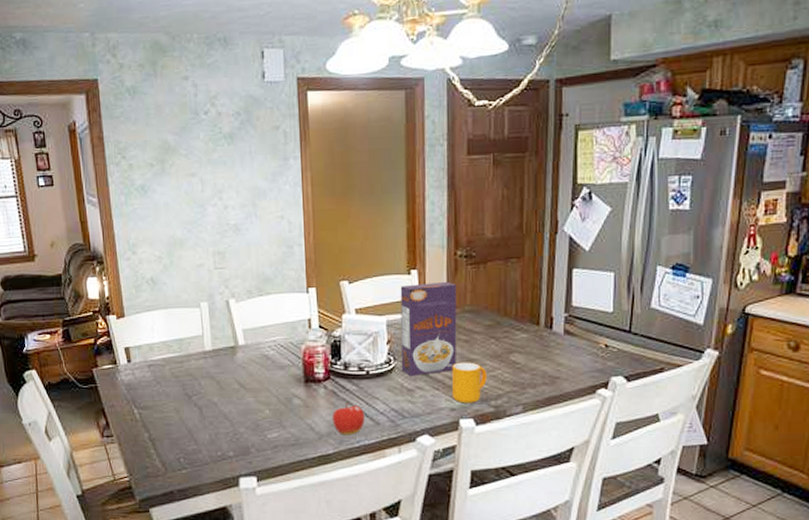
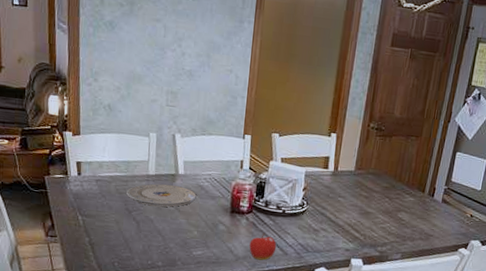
plate: none [183,358,263,387] -> present [127,183,197,207]
cereal box: present [400,281,457,376] -> none [311,145,365,220]
mug: present [451,362,487,403] -> none [348,213,378,247]

